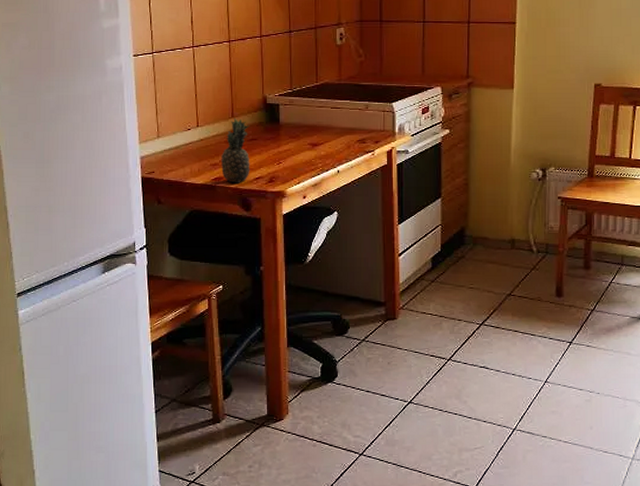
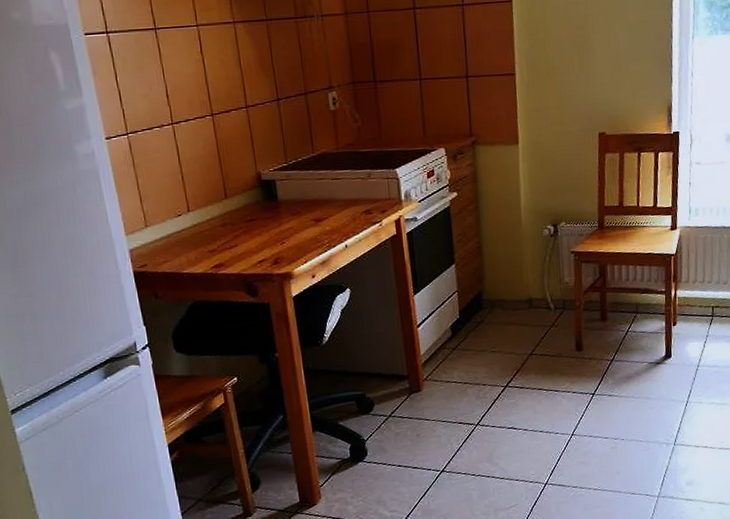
fruit: present [221,117,250,183] -> none [219,198,252,269]

